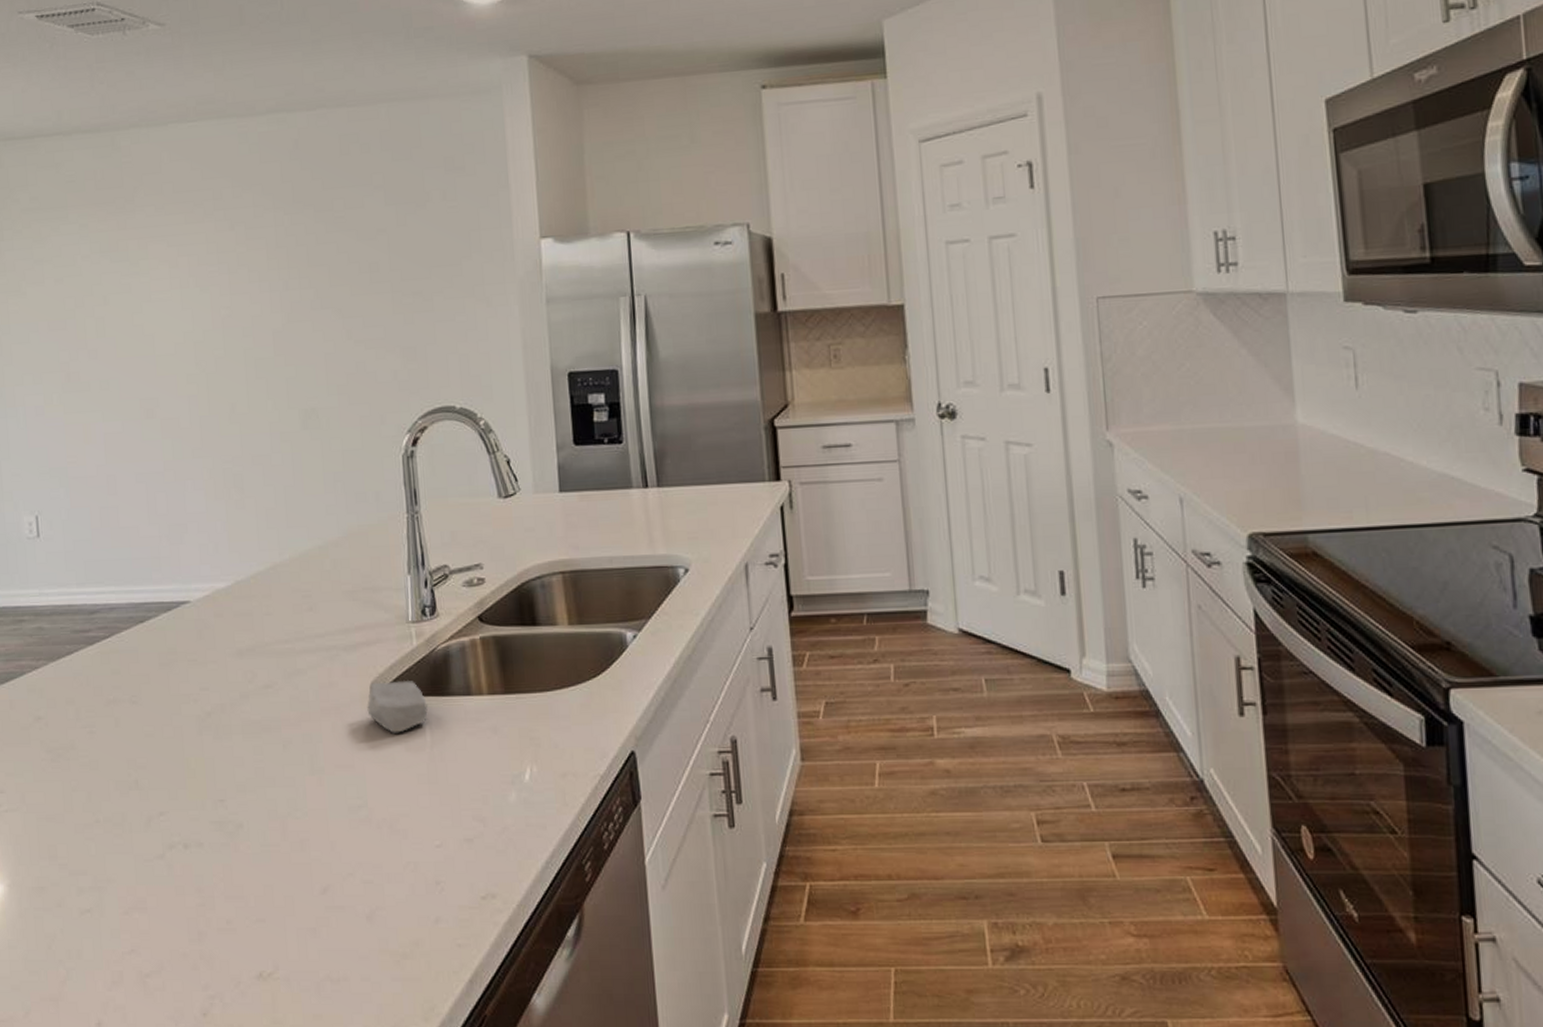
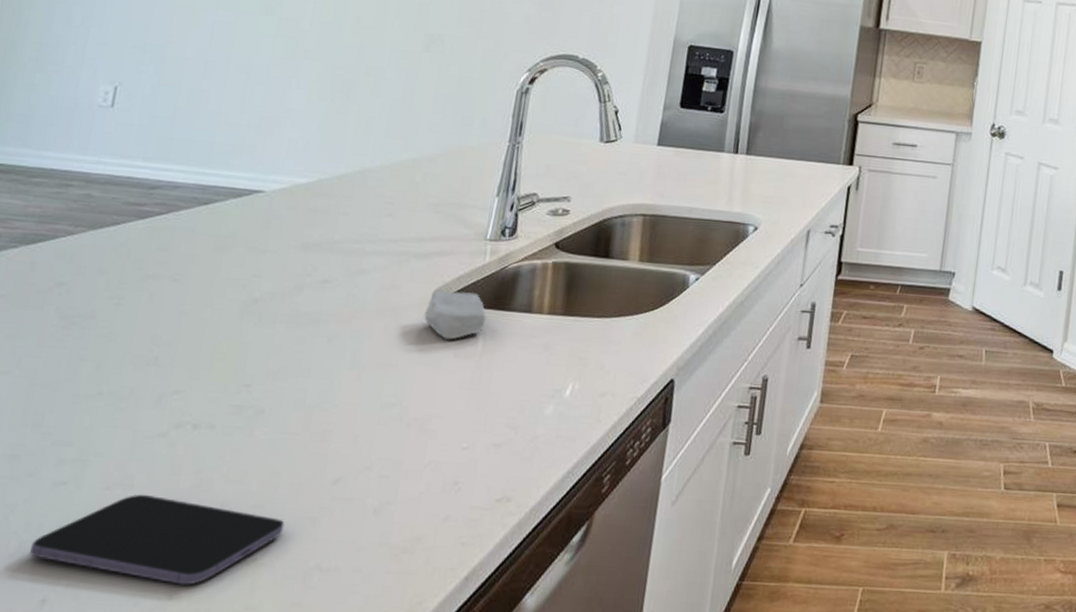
smartphone: none [76,916,289,1003] -> present [30,494,285,585]

